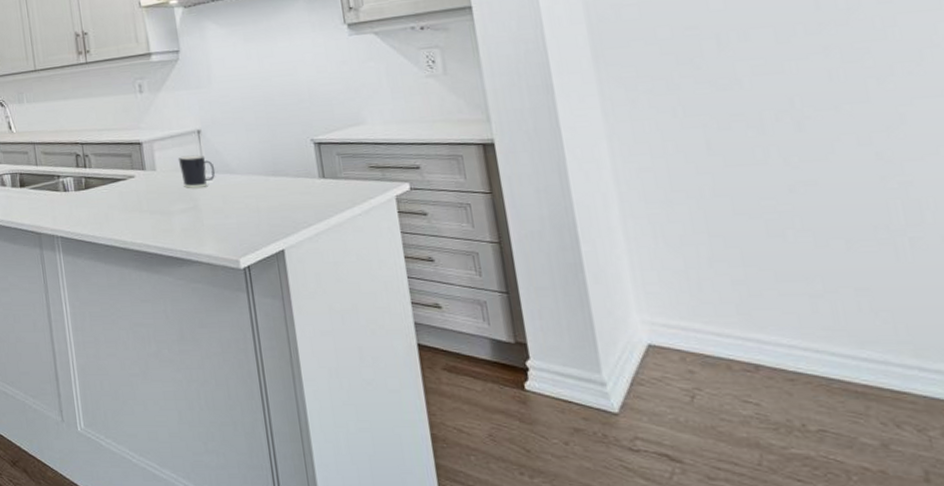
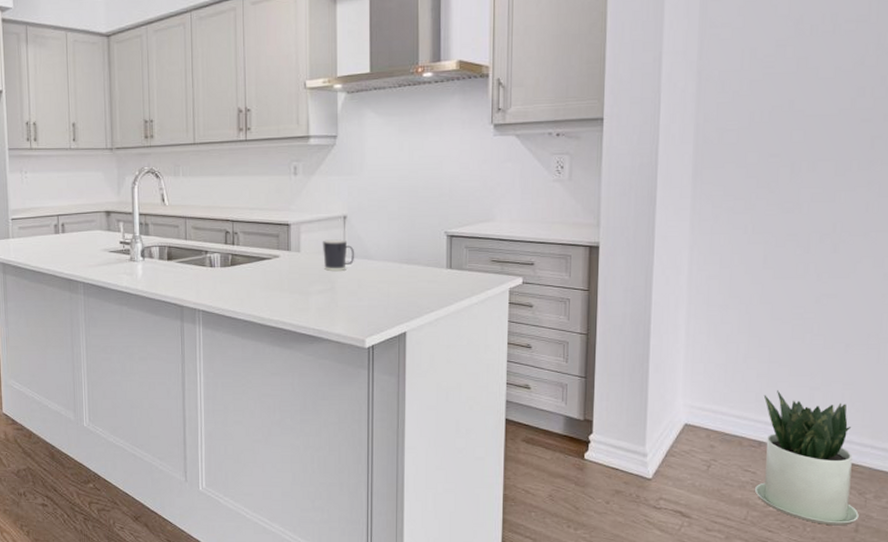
planter: none [746,300,926,474] -> present [754,390,859,526]

